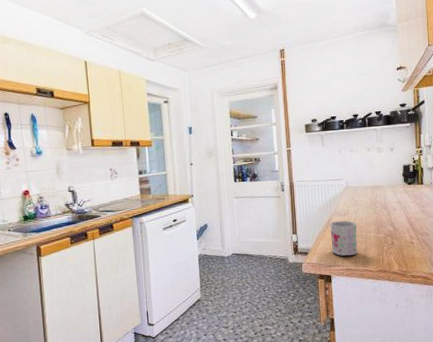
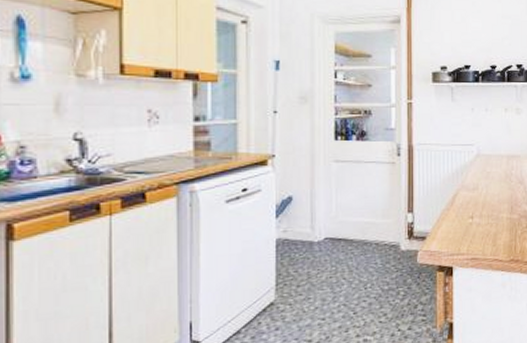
mug: present [330,221,358,256] -> none [455,197,488,242]

